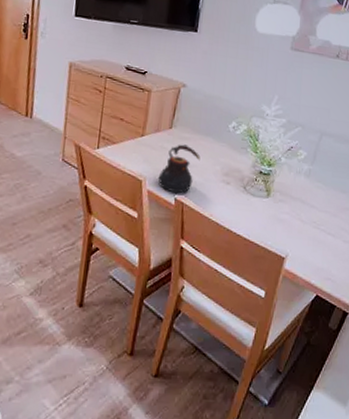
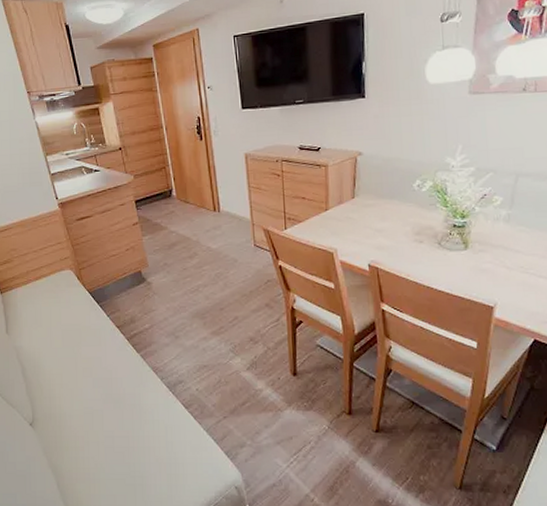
teapot: present [157,144,200,194] -> none [348,211,388,260]

